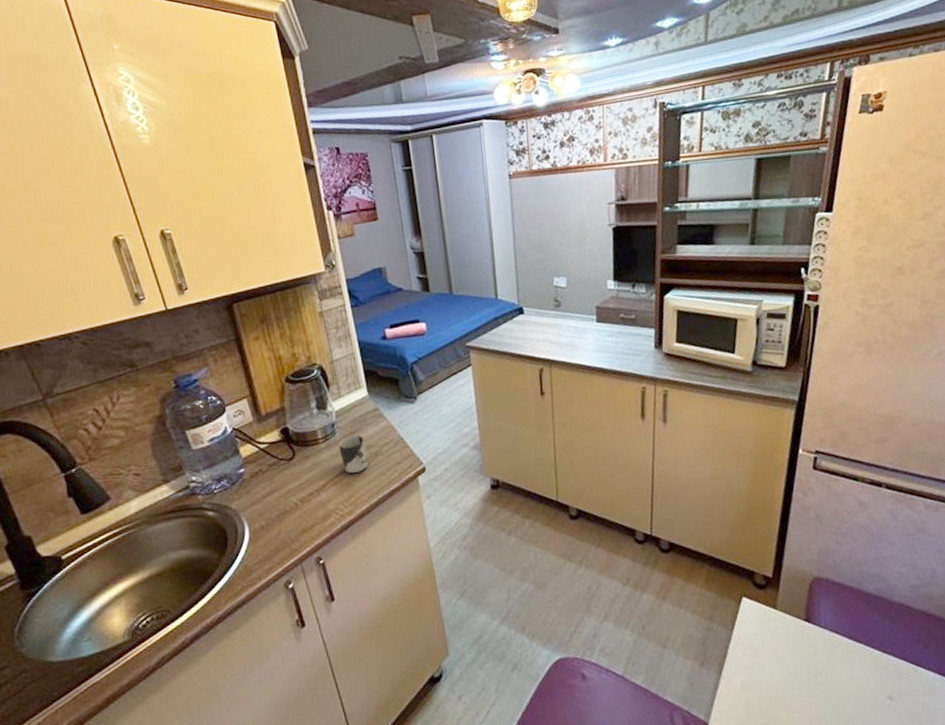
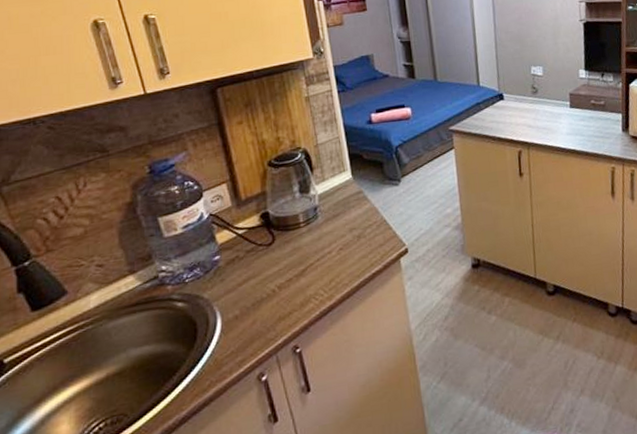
cup: present [338,435,369,474] -> none [320,218,351,258]

